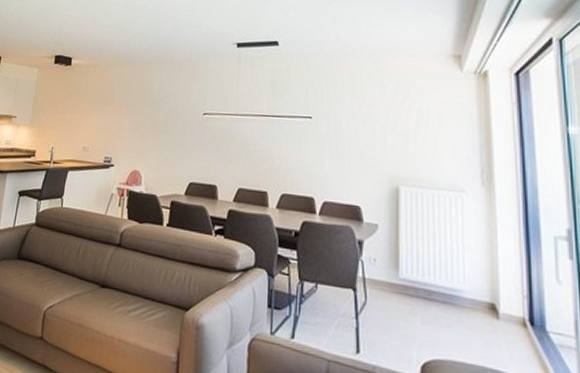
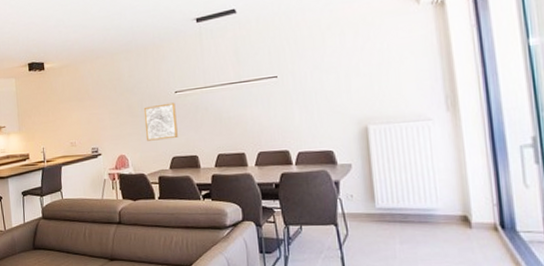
wall art: none [164,123,202,163] -> present [143,102,178,141]

